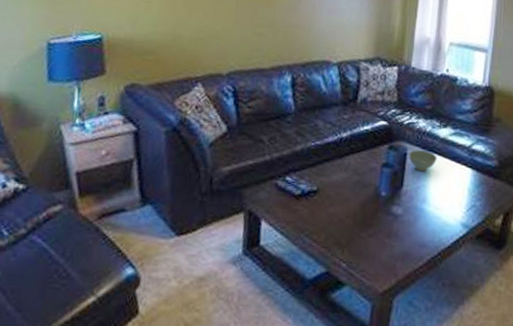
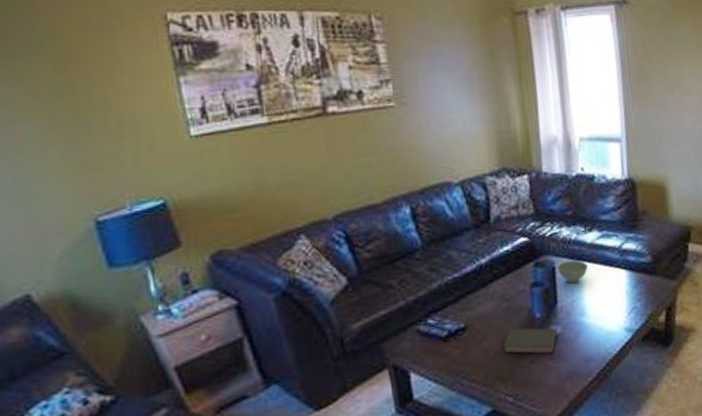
book: none [347,200,398,231] -> present [503,328,557,354]

